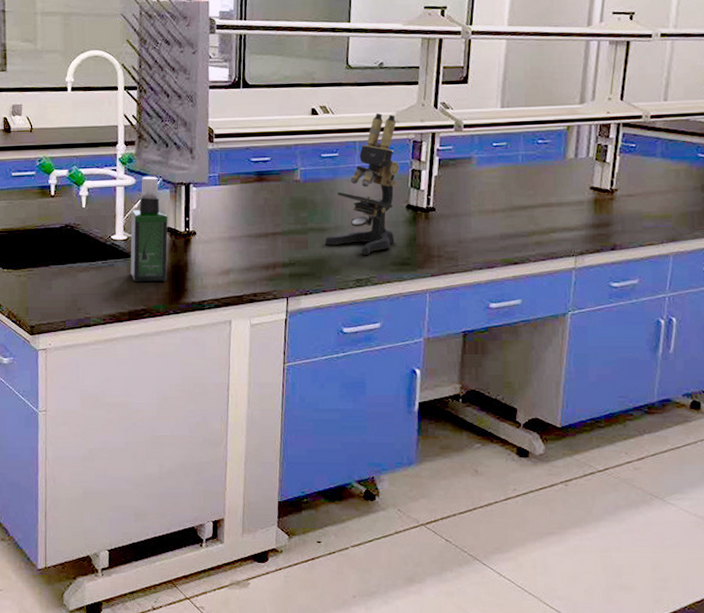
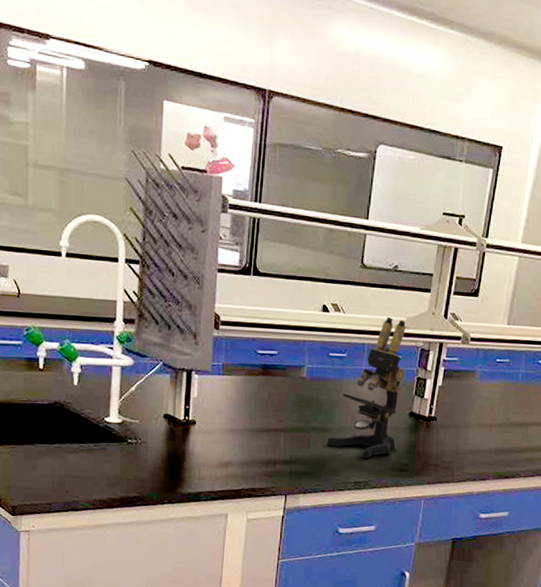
spray bottle: present [130,177,168,282] -> none [124,359,166,470]

